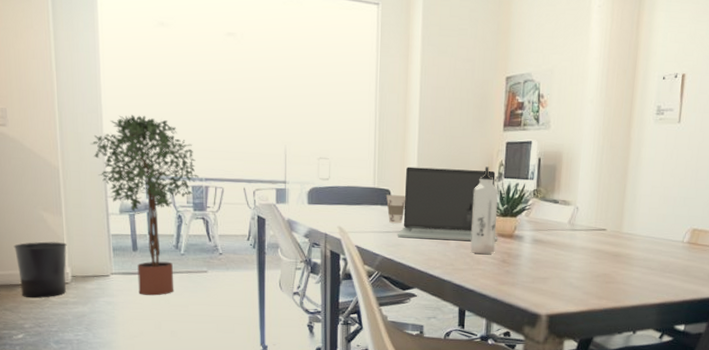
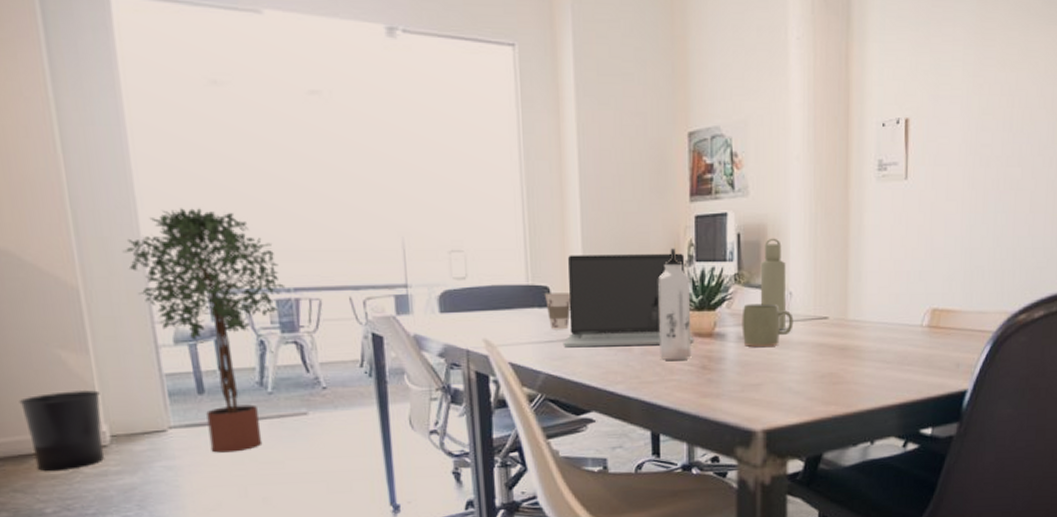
mug: none [536,214,578,249] -> present [742,303,794,347]
bottle: none [552,163,575,237] -> present [760,238,787,330]

